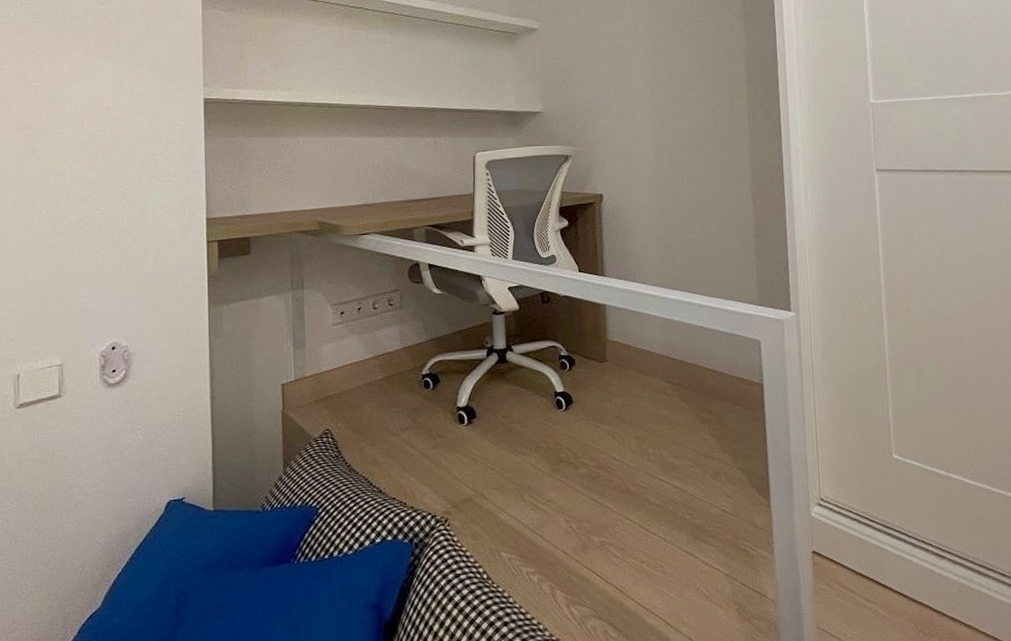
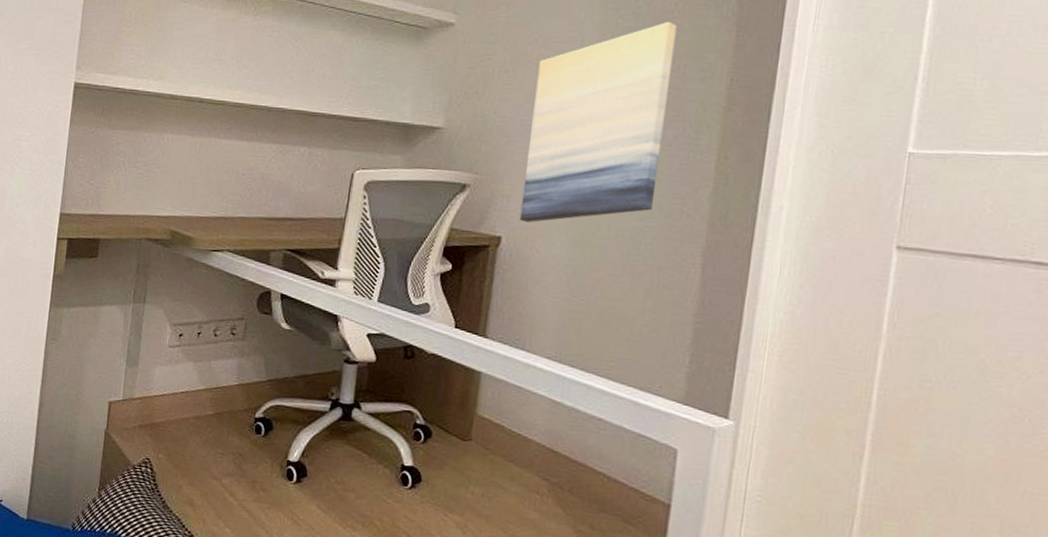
wall art: none [608,19,710,180] -> present [519,21,677,223]

